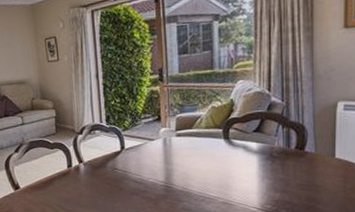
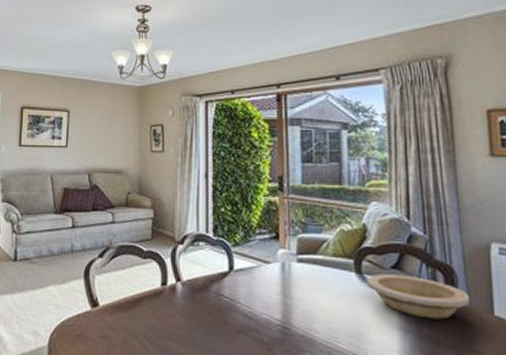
bowl: none [233,136,316,167] -> present [366,274,470,320]

